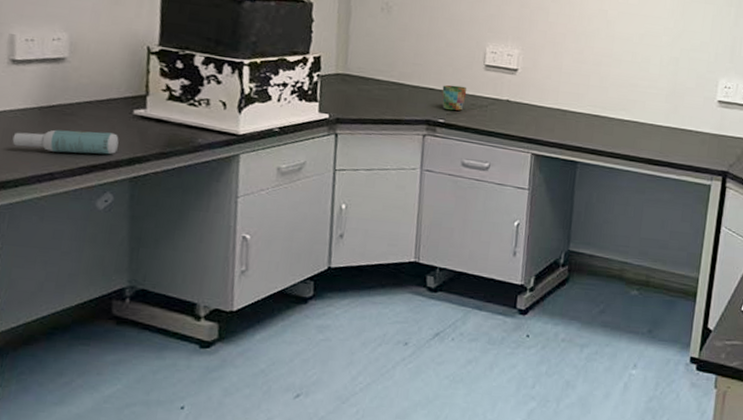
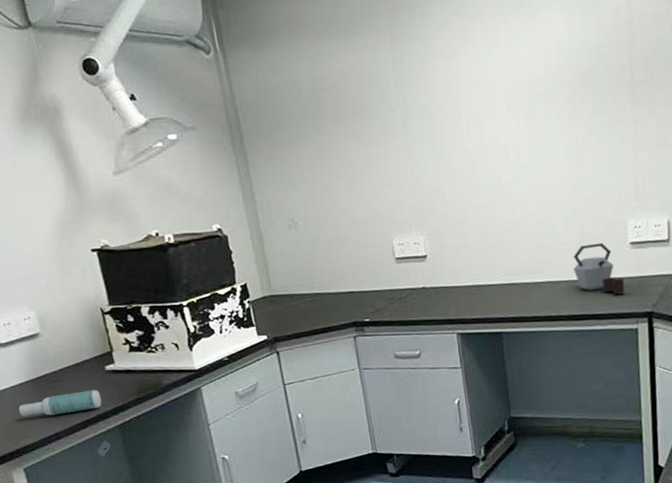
mug: present [441,85,467,111] -> none [361,283,385,309]
kettle: none [660,93,706,147] -> present [573,242,624,293]

